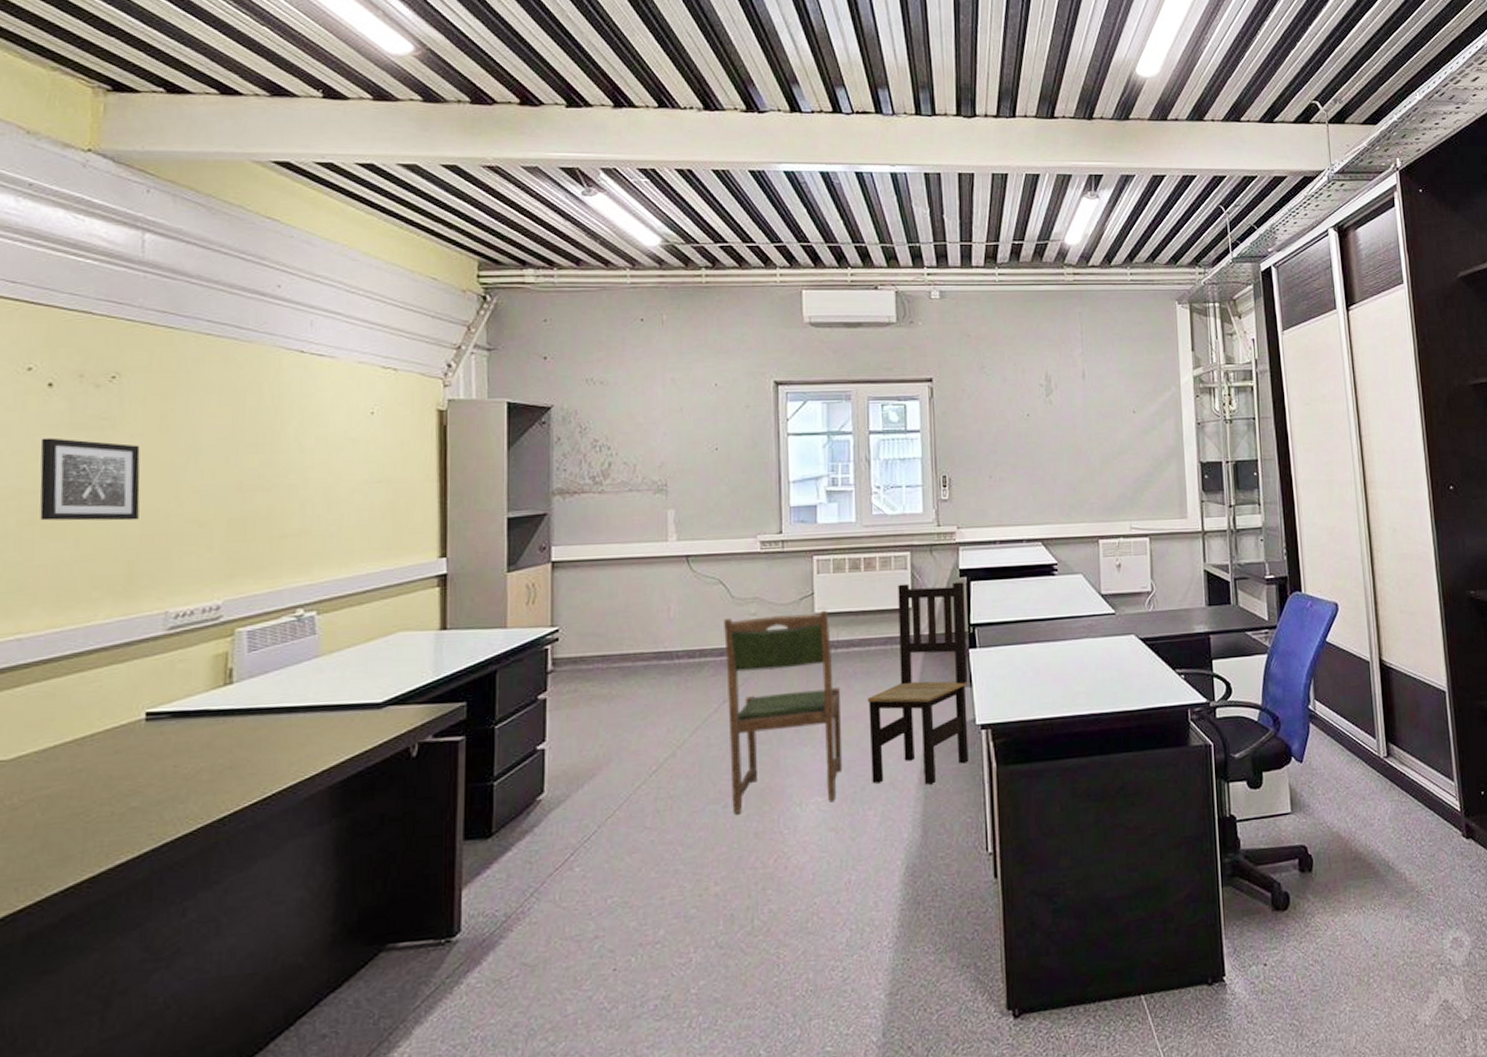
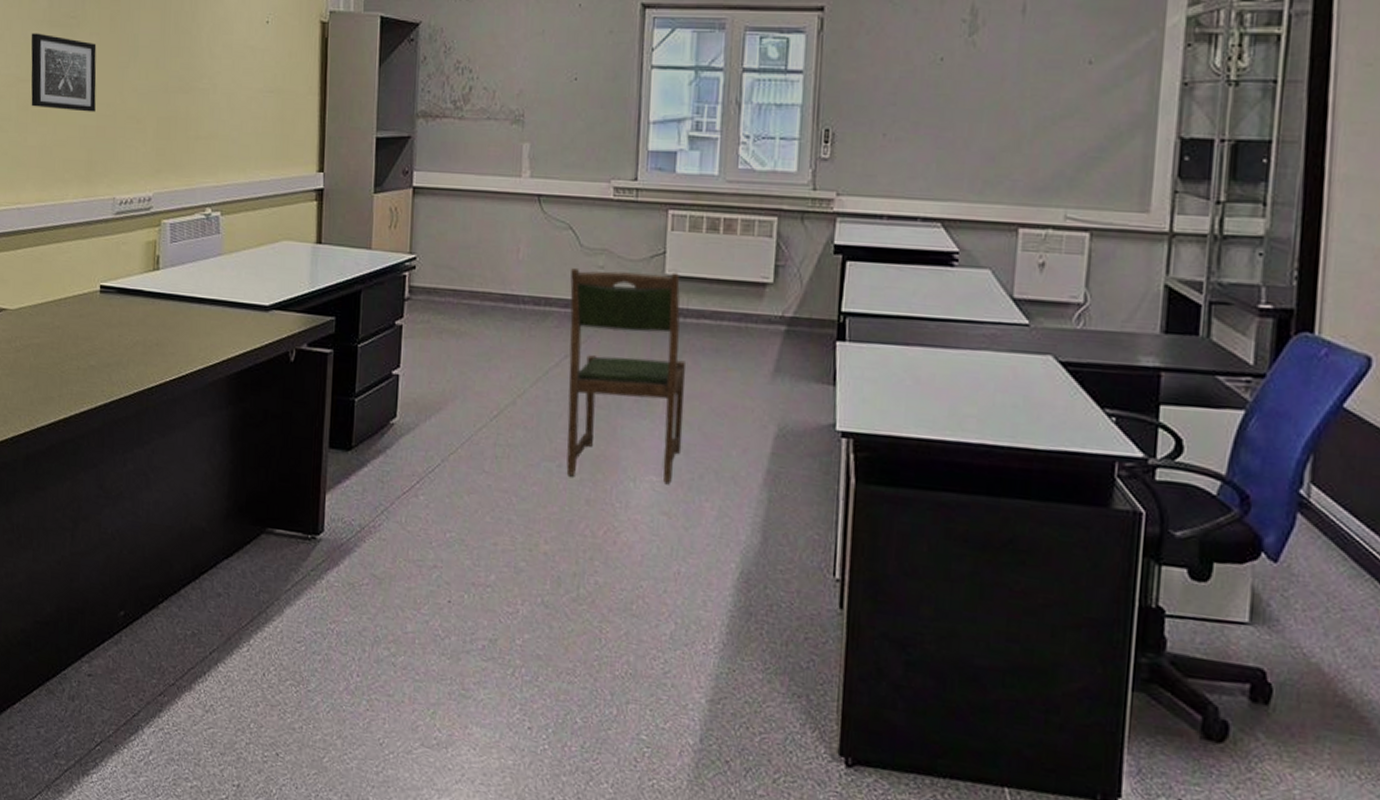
dining chair: present [867,582,969,785] -> none [711,254,838,488]

